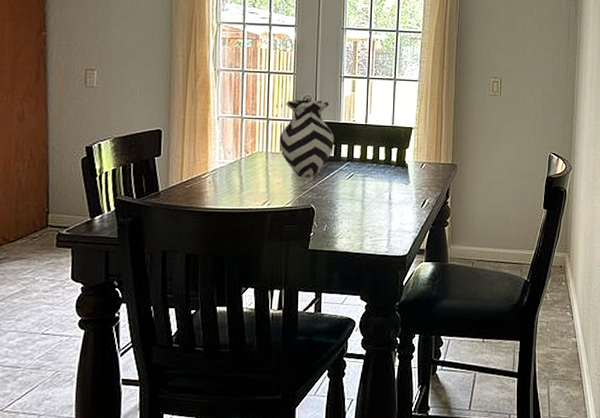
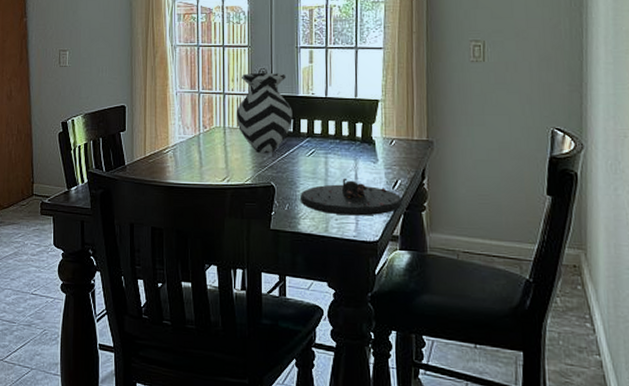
plate: none [339,198,429,233] -> present [301,178,403,216]

